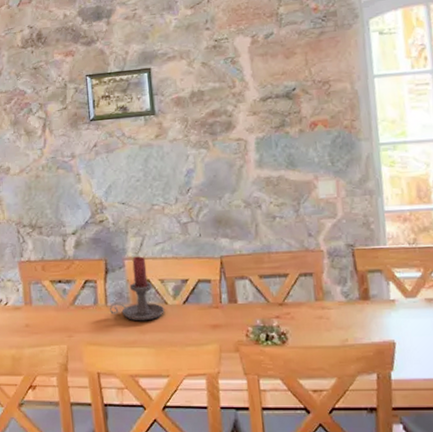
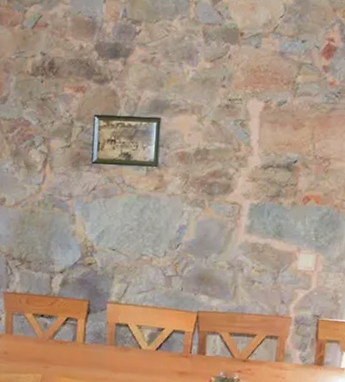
candle holder: present [109,256,164,321] -> none [86,301,138,362]

